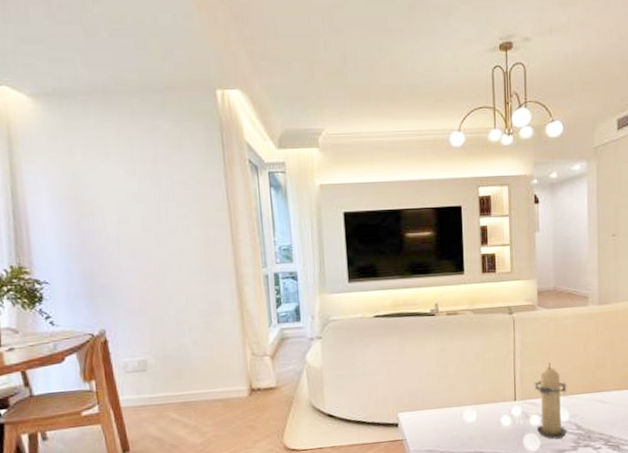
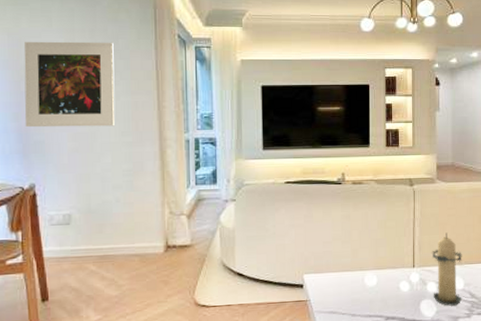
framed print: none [80,171,187,269] -> present [23,41,116,128]

